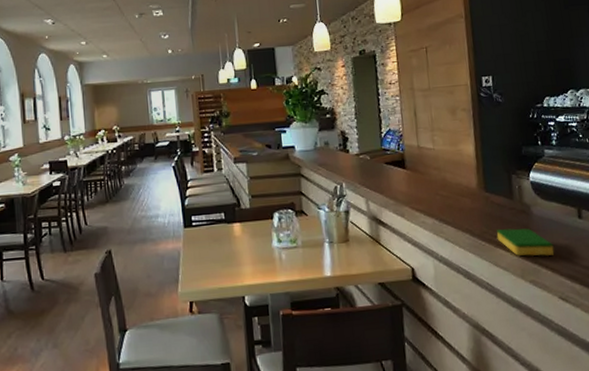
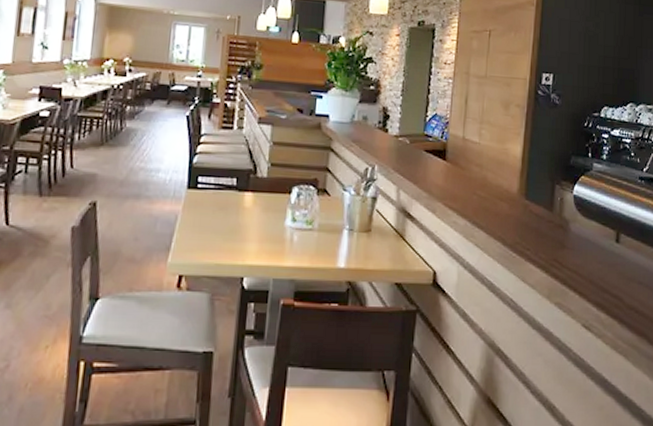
dish sponge: present [496,228,555,256] -> none [529,241,586,278]

